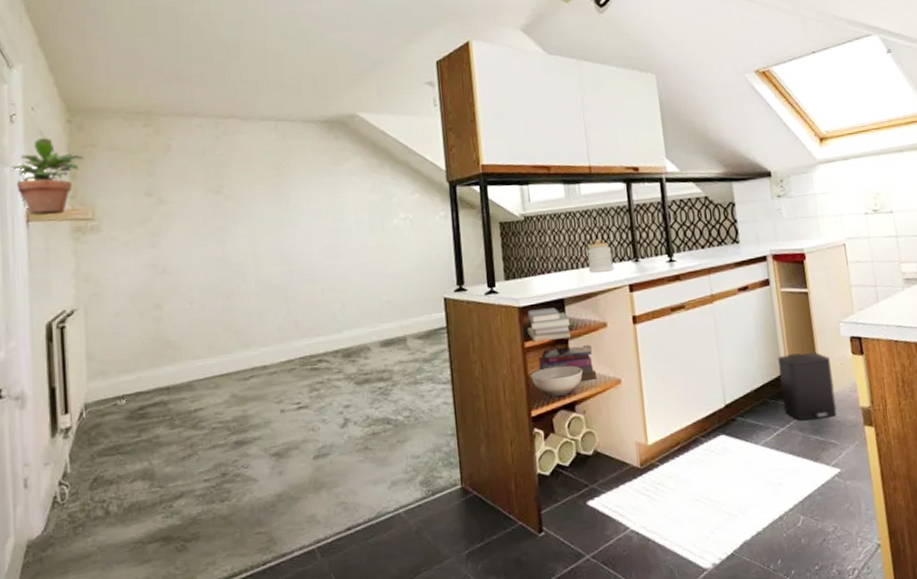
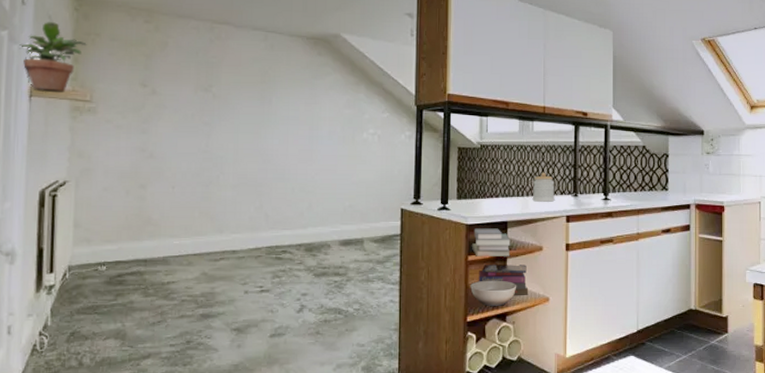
pedal bin: present [778,352,837,421] -> none [688,293,735,351]

